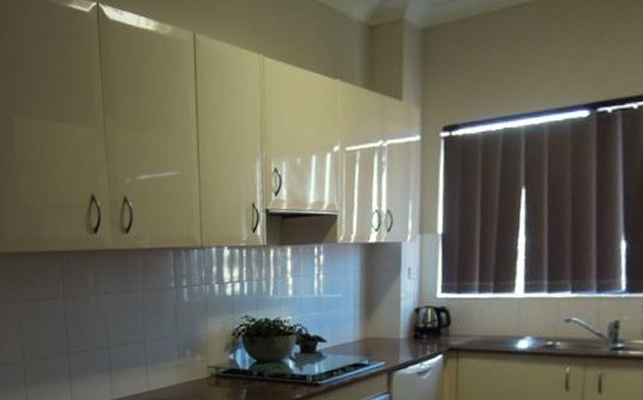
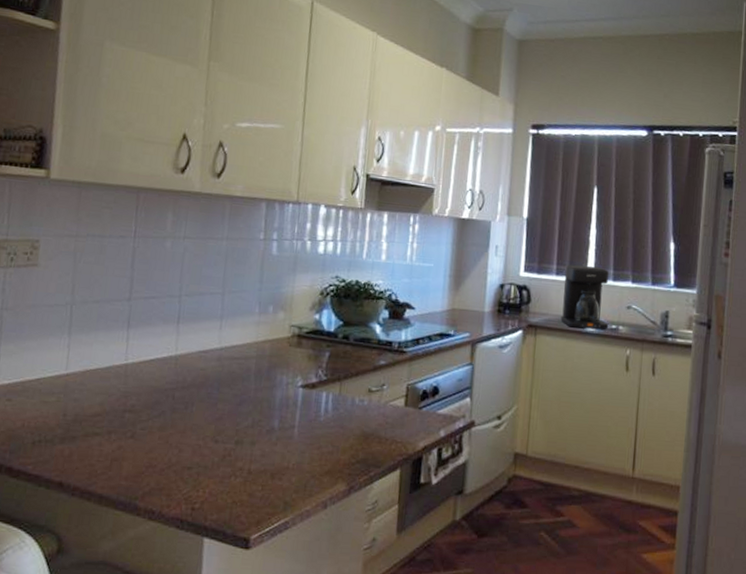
coffee maker: none [486,278,544,348] -> present [560,265,609,330]

